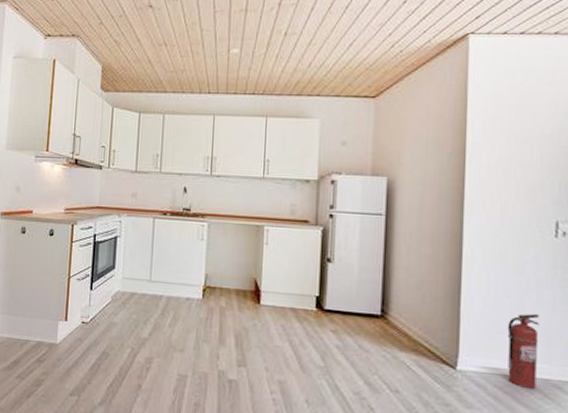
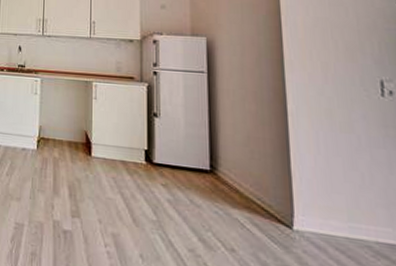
fire extinguisher: present [507,313,540,389] -> none [342,173,381,254]

